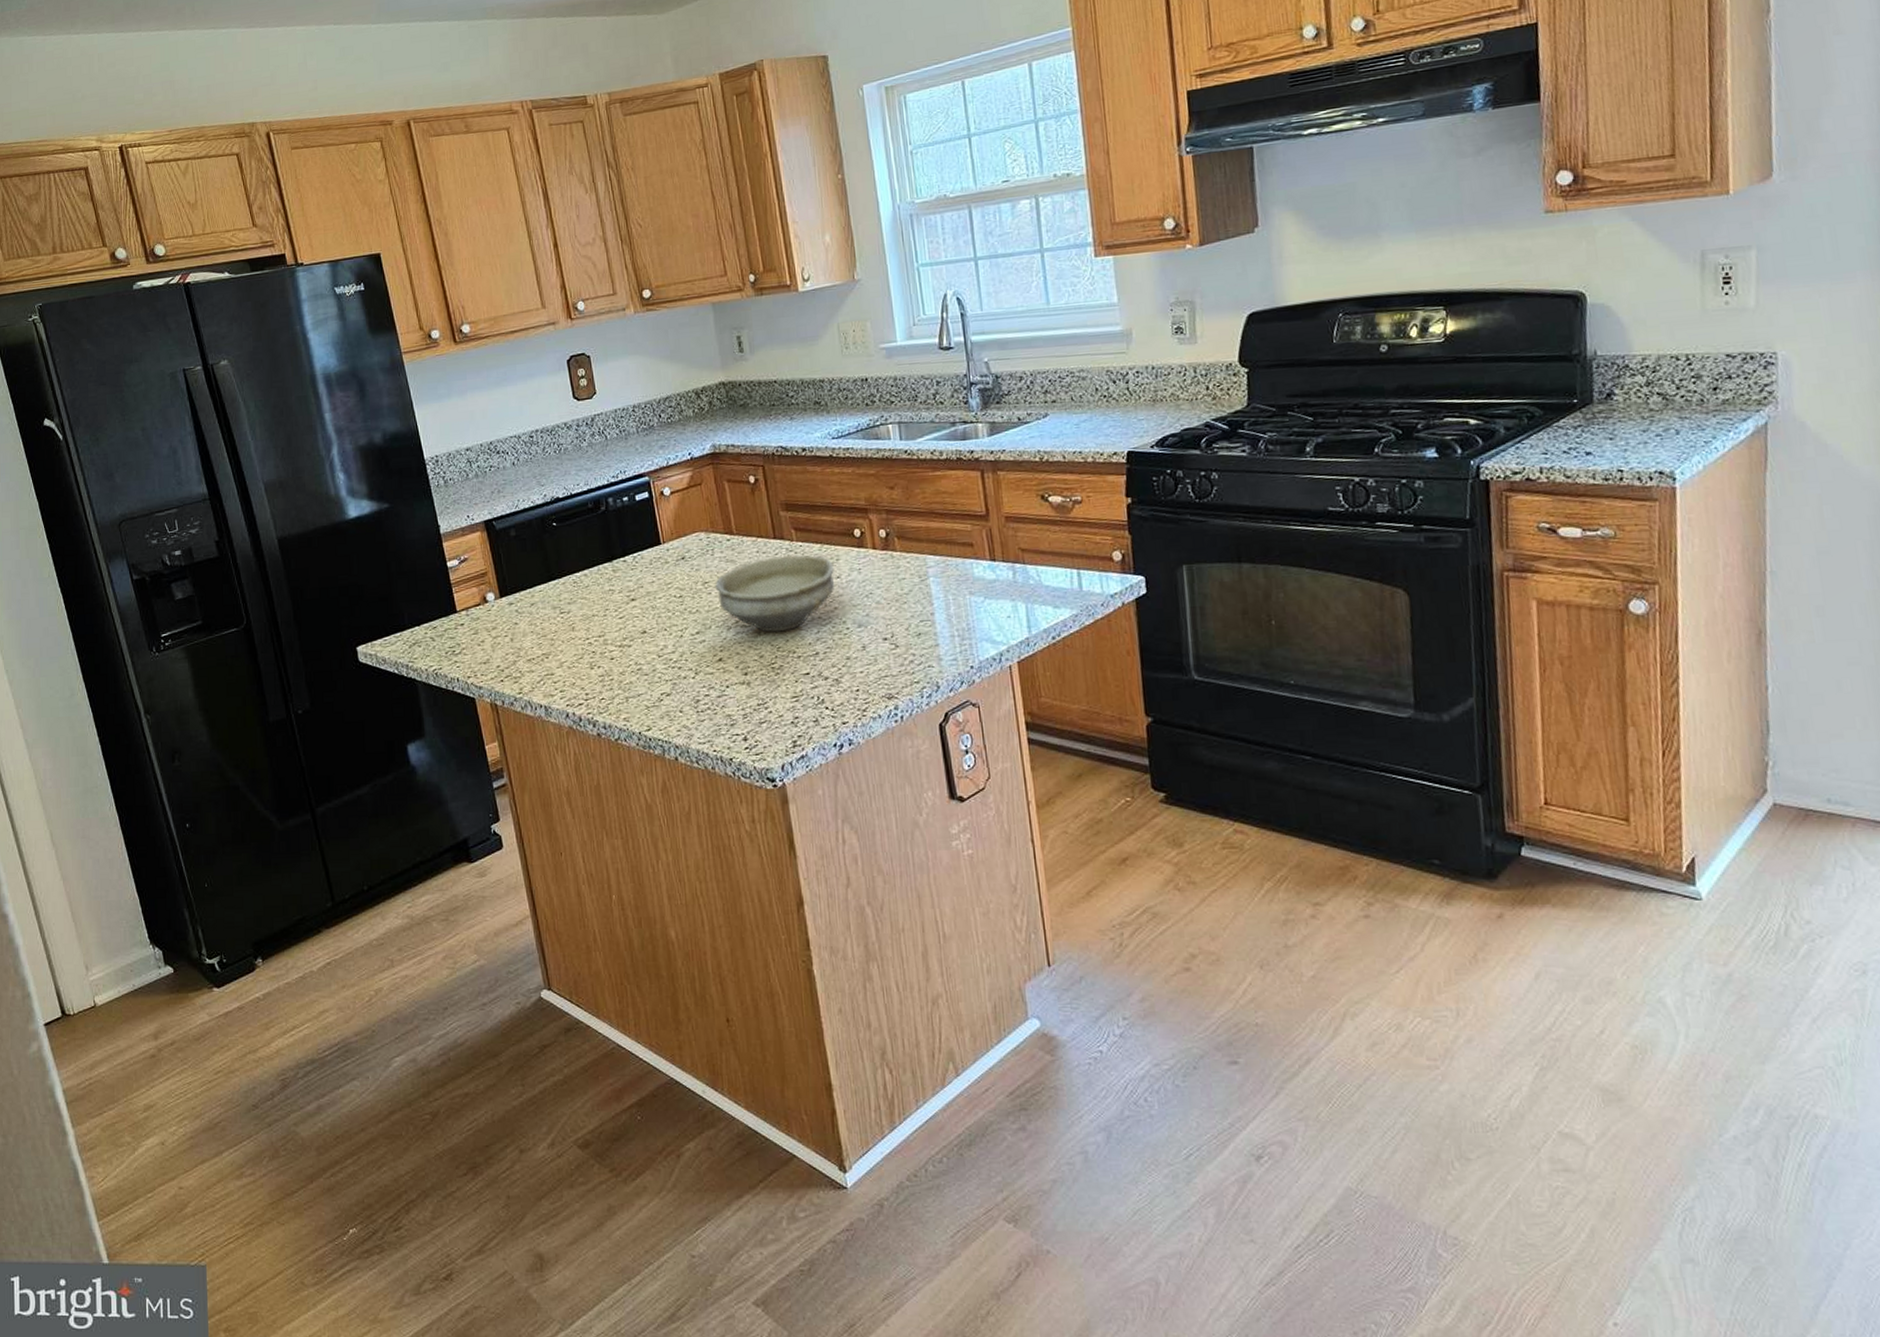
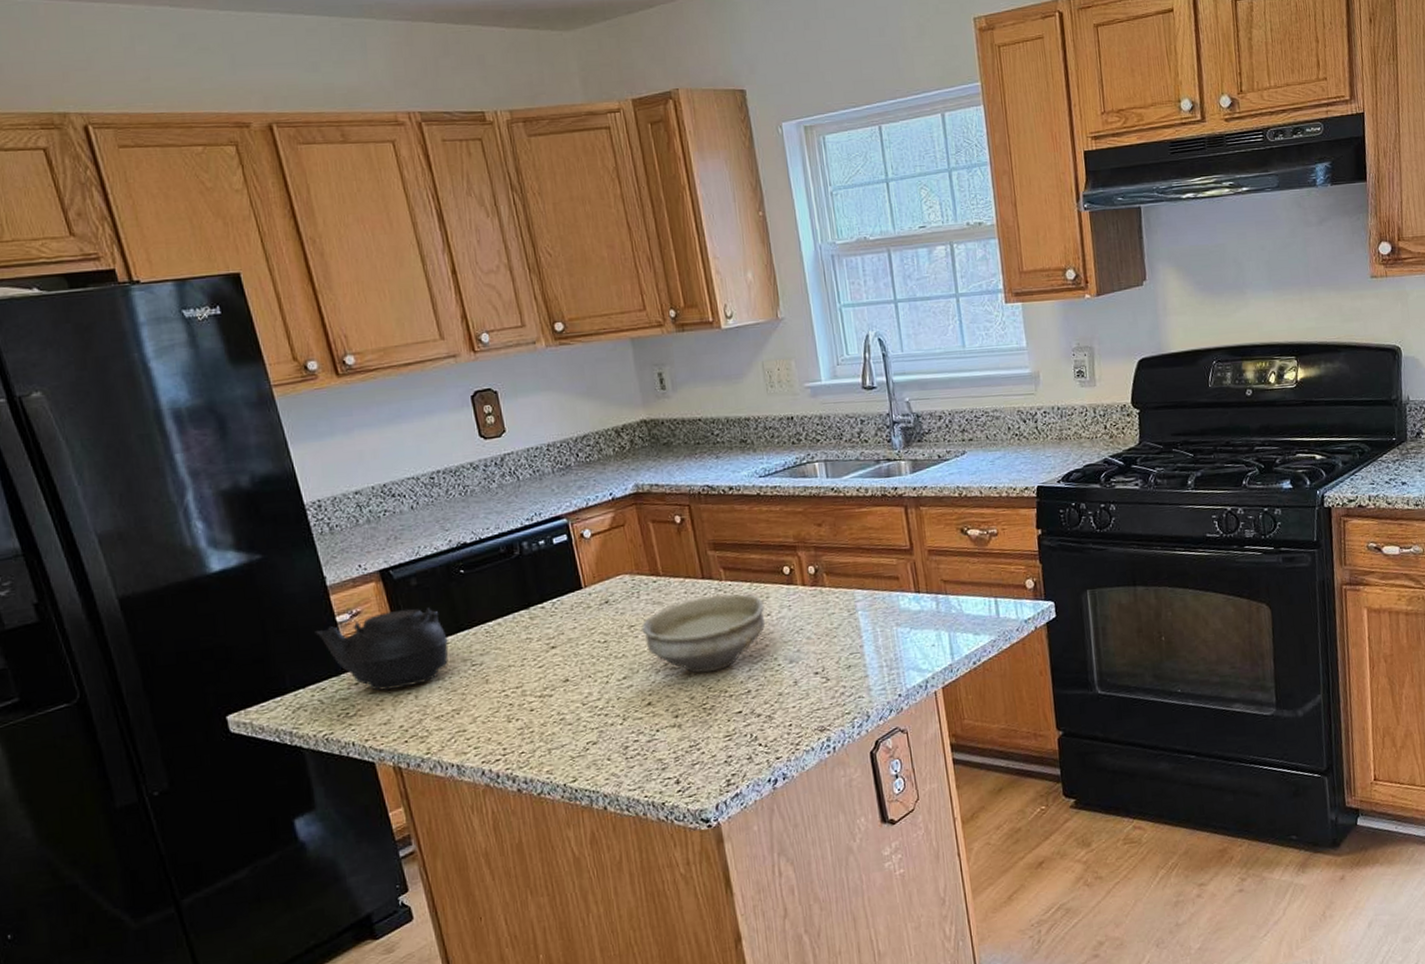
teapot: none [429,557,541,633] -> present [315,608,449,691]

